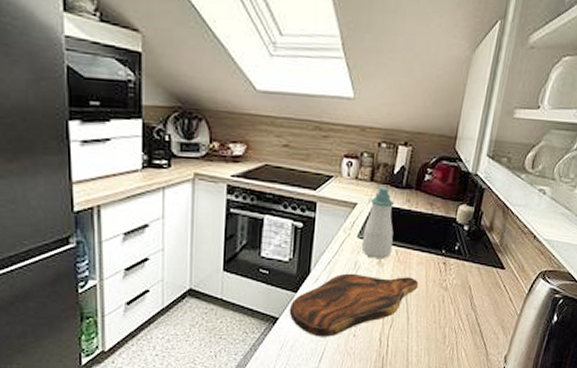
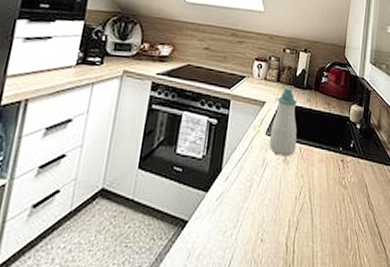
cutting board: present [289,273,419,337] -> none [198,171,321,243]

